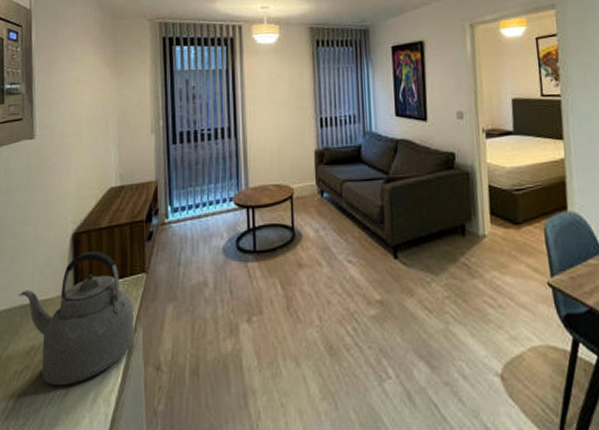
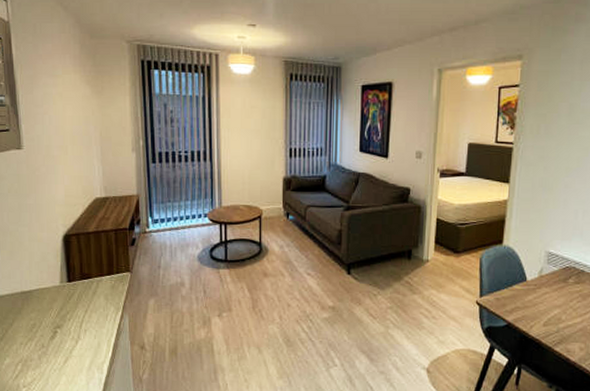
kettle: present [18,251,135,385] -> none [18,251,122,355]

